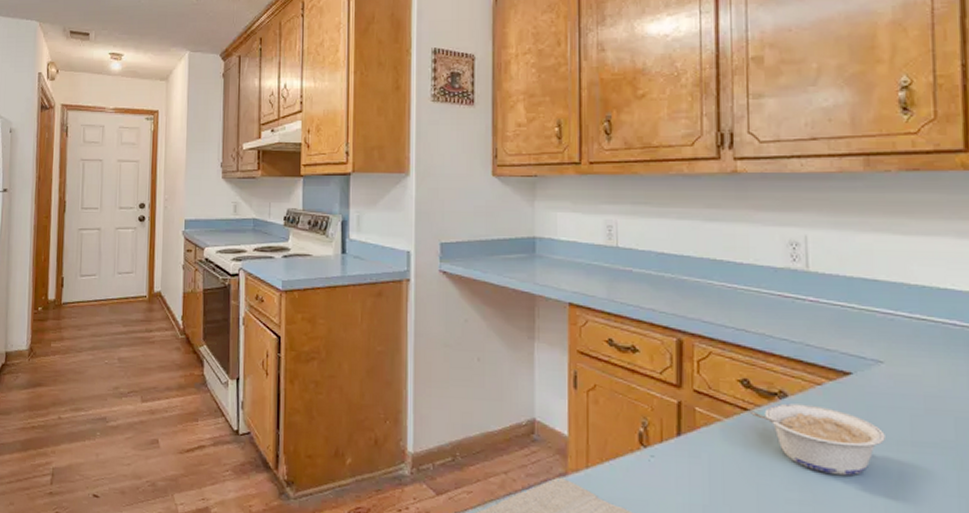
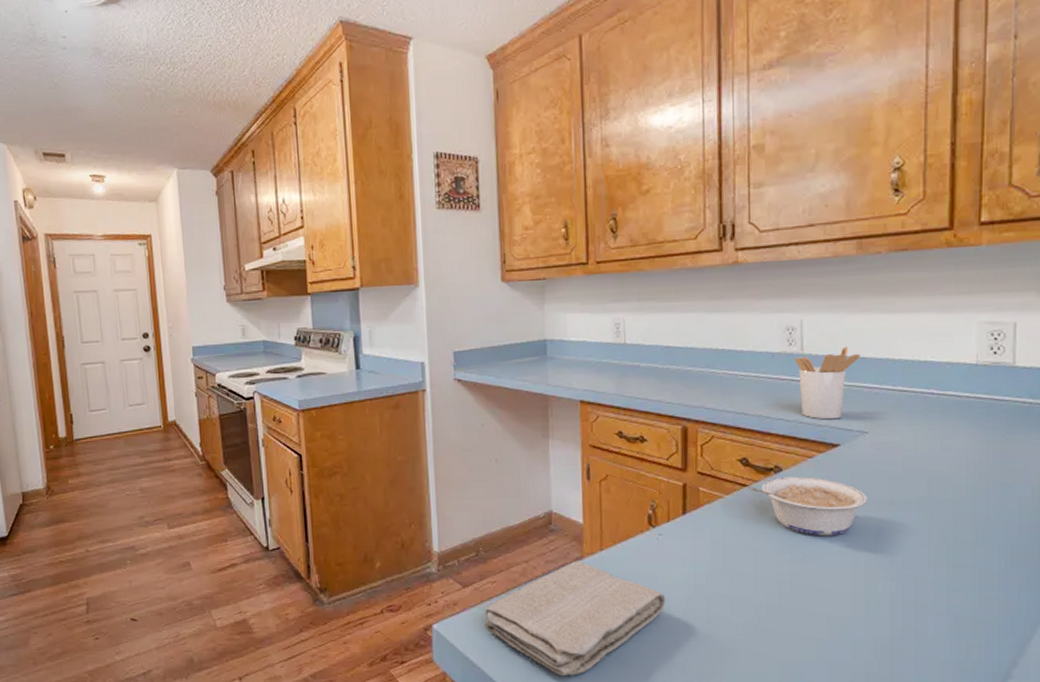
utensil holder: none [799,266,871,345] -> present [795,346,860,420]

